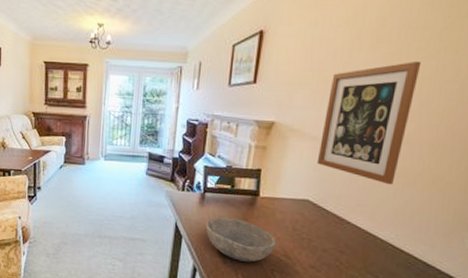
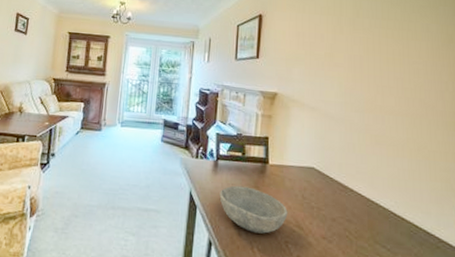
wall art: present [316,61,422,185] -> none [317,44,391,153]

